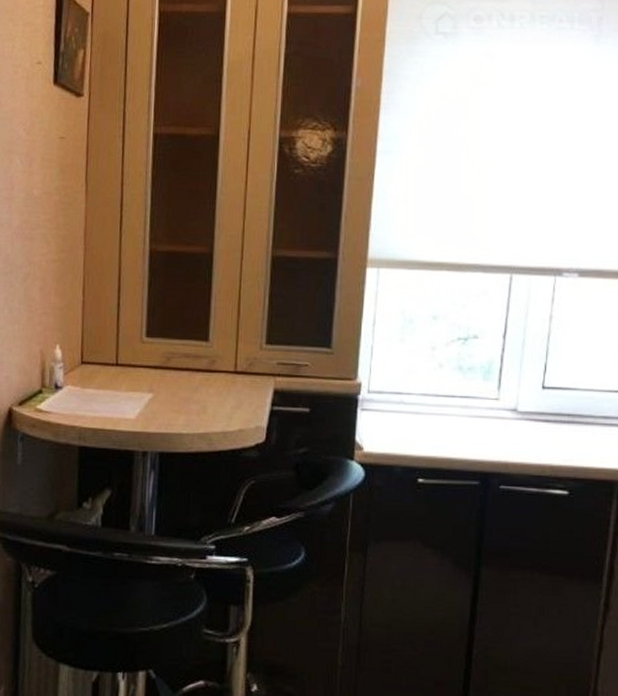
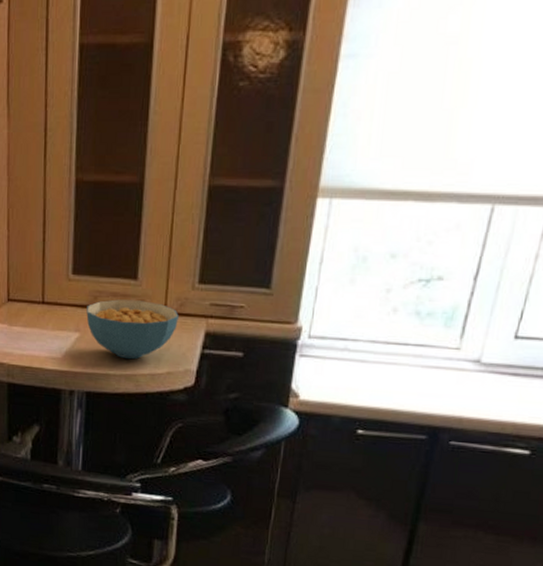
cereal bowl: none [160,360,248,418] -> present [86,299,179,360]

